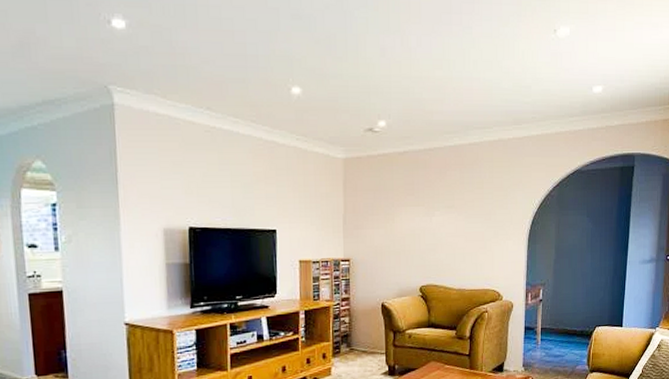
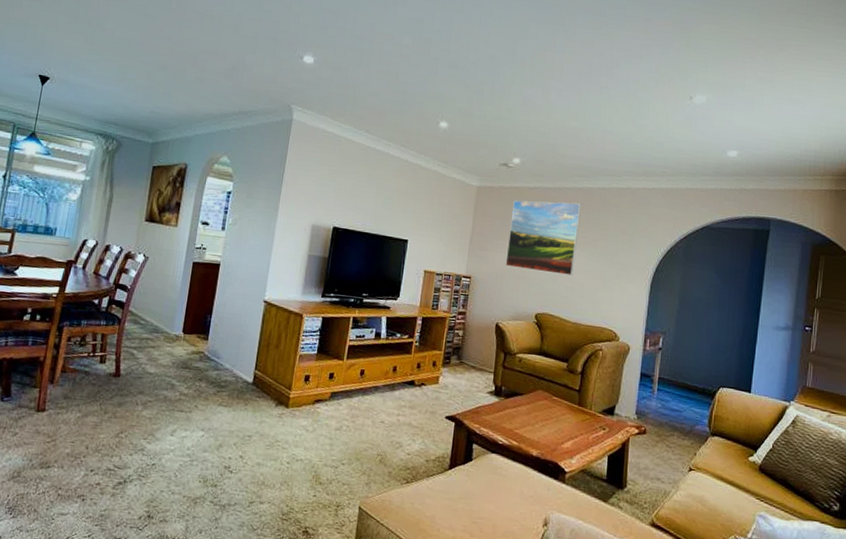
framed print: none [383,163,454,243] -> present [505,200,581,276]

